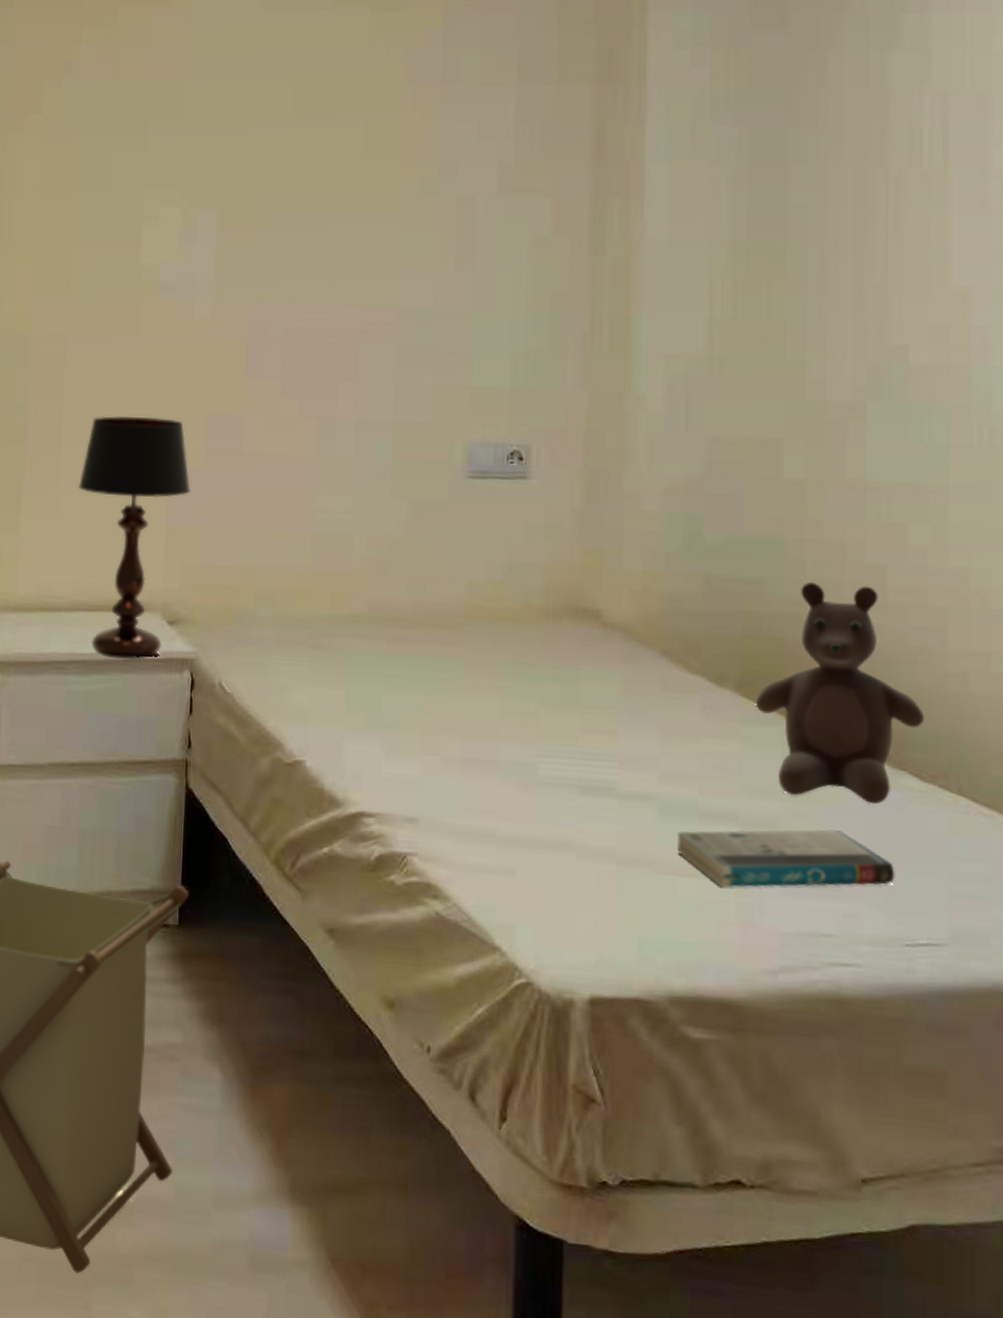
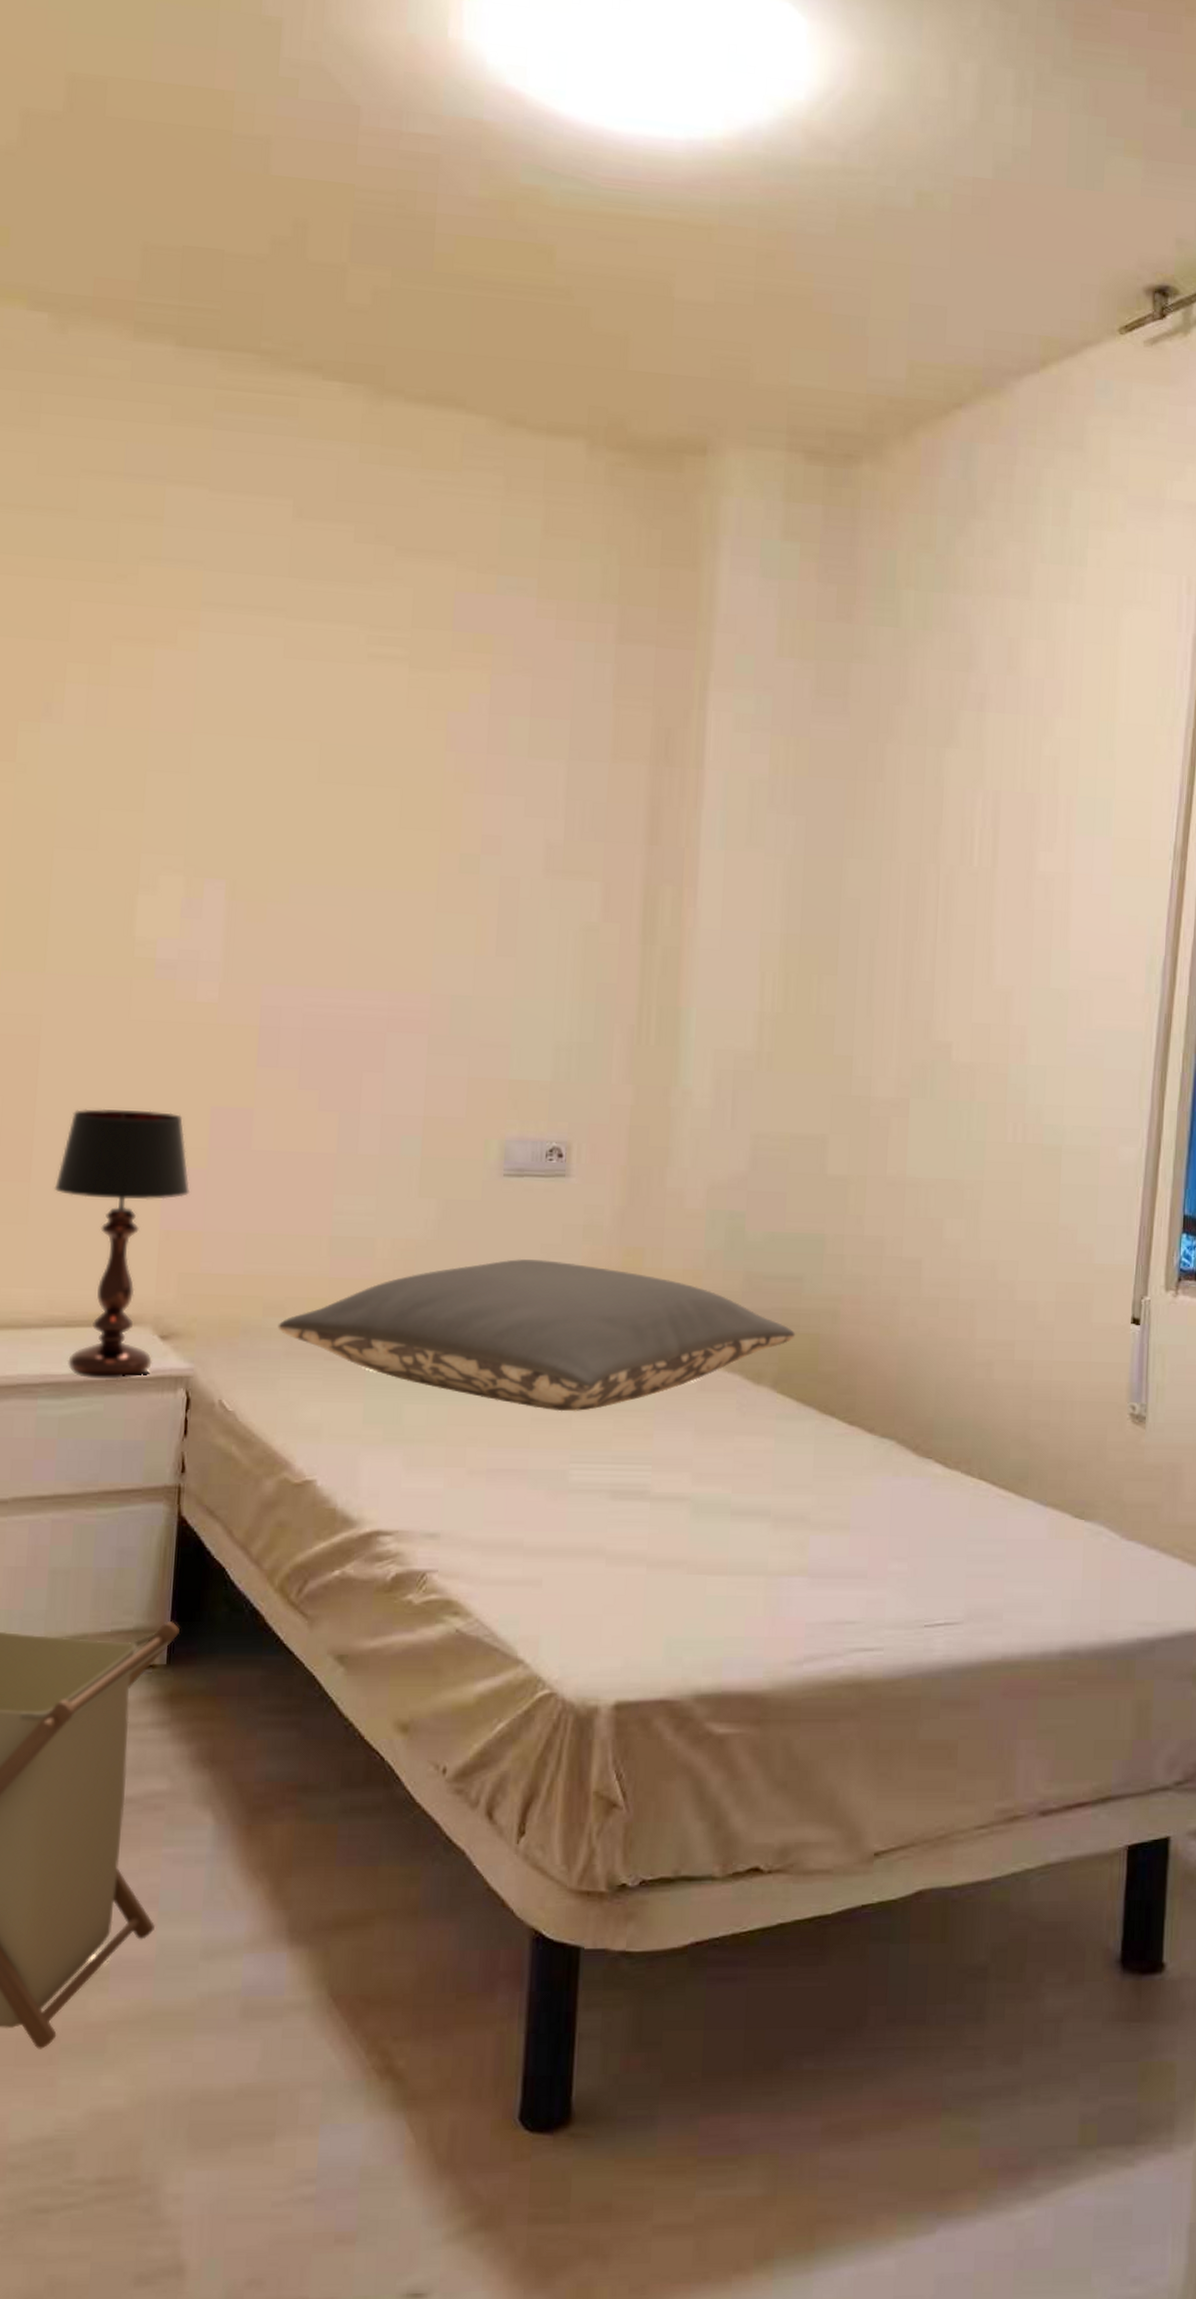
pillow: none [268,557,758,707] -> present [277,1259,796,1412]
book: present [676,829,895,888] -> none [707,1519,918,1583]
teddy bear: present [755,581,925,805] -> none [790,1277,952,1493]

